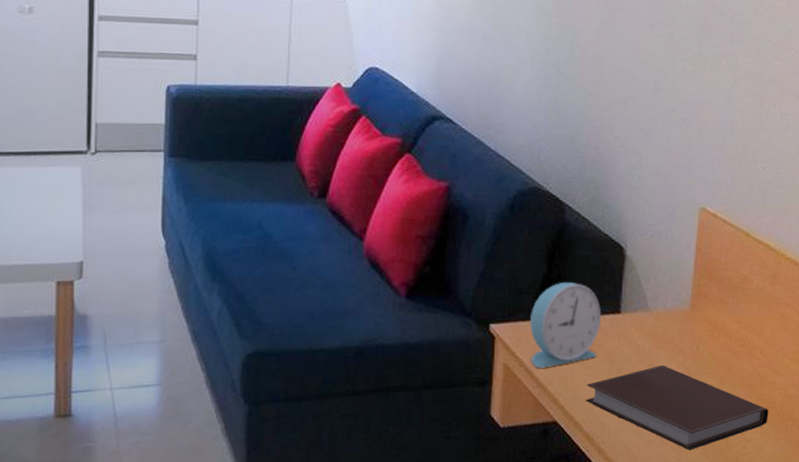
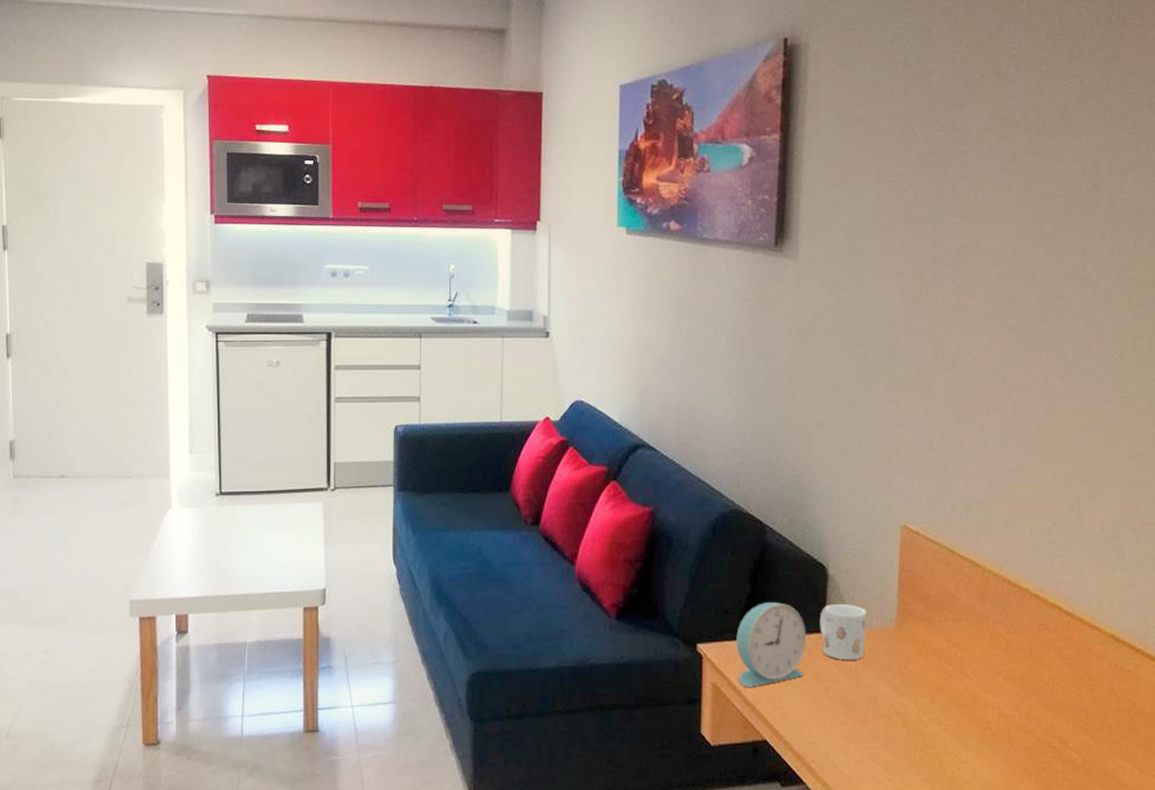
notebook: present [586,365,769,450] -> none [794,684,983,771]
mug: none [615,285,662,342] -> present [819,604,866,660]

